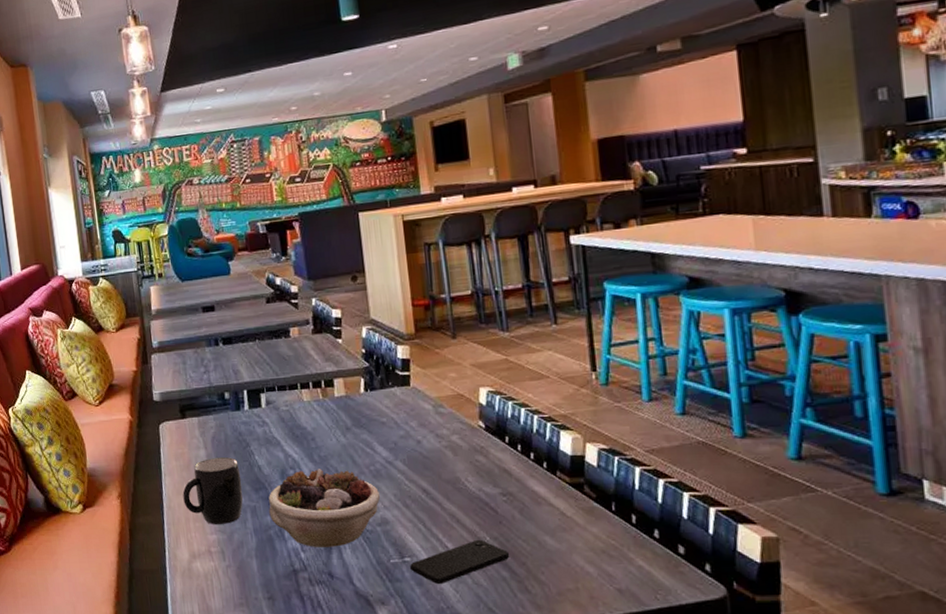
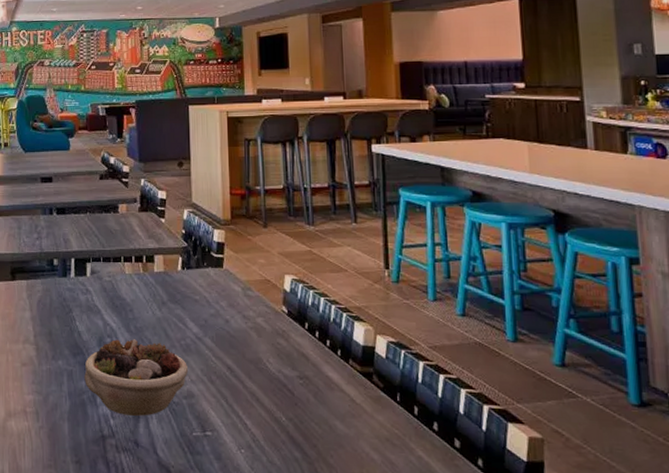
mug: present [183,456,244,524] -> none [5,320,62,386]
smartphone: present [410,539,510,584] -> none [211,419,303,460]

